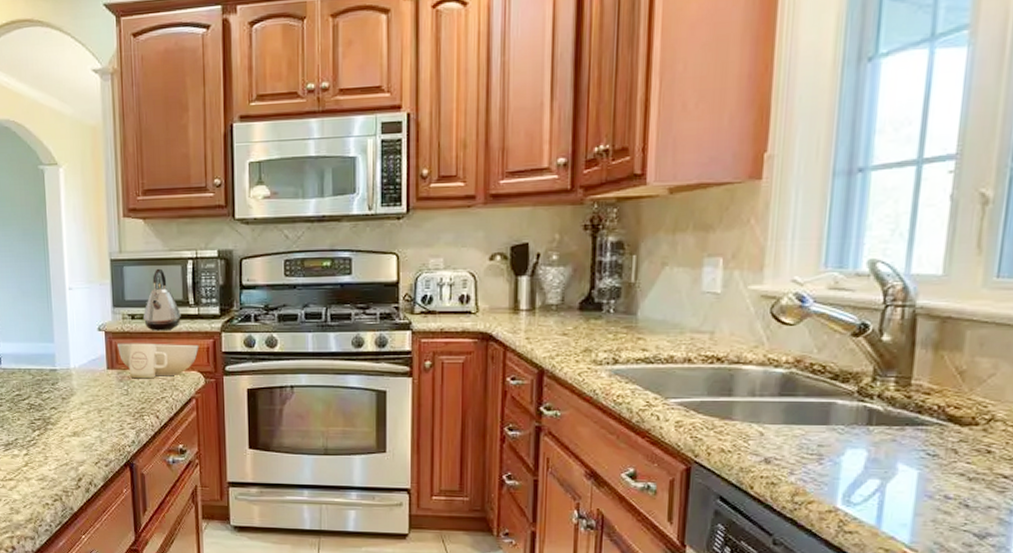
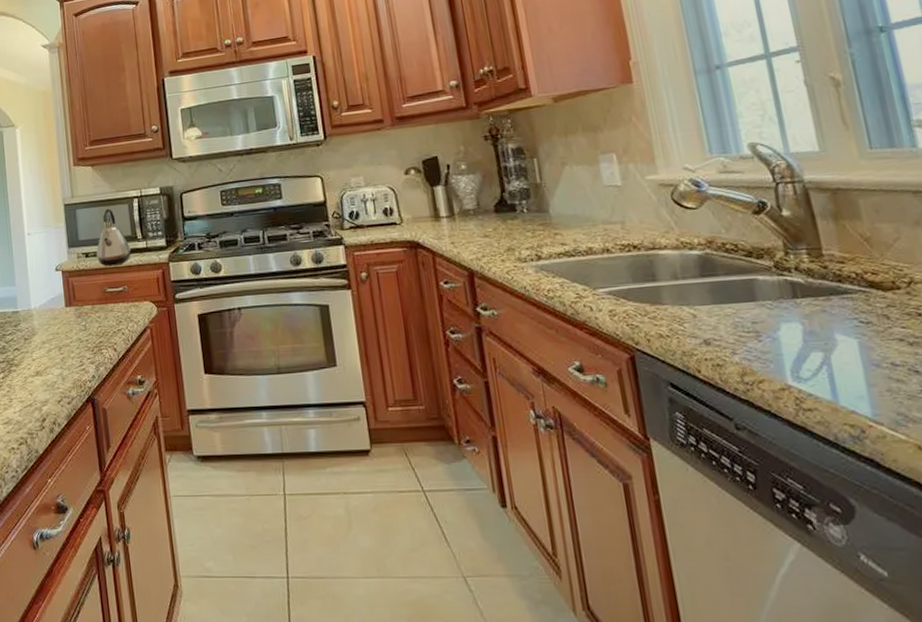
bowl: present [117,343,199,377] -> none [74,276,150,310]
mug: present [128,343,168,379] -> none [84,278,122,314]

